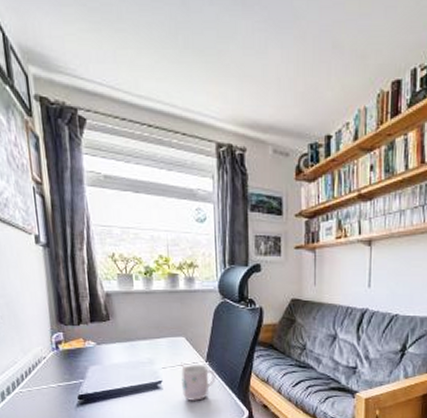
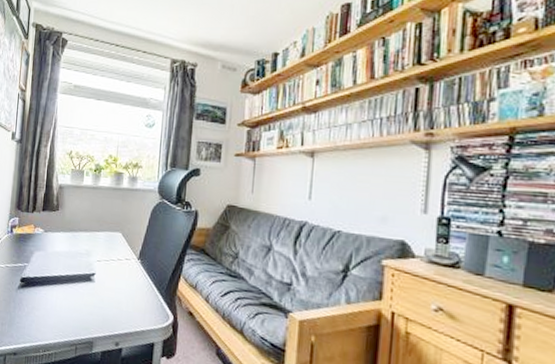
mug: present [181,362,216,402] -> none [112,257,146,299]

